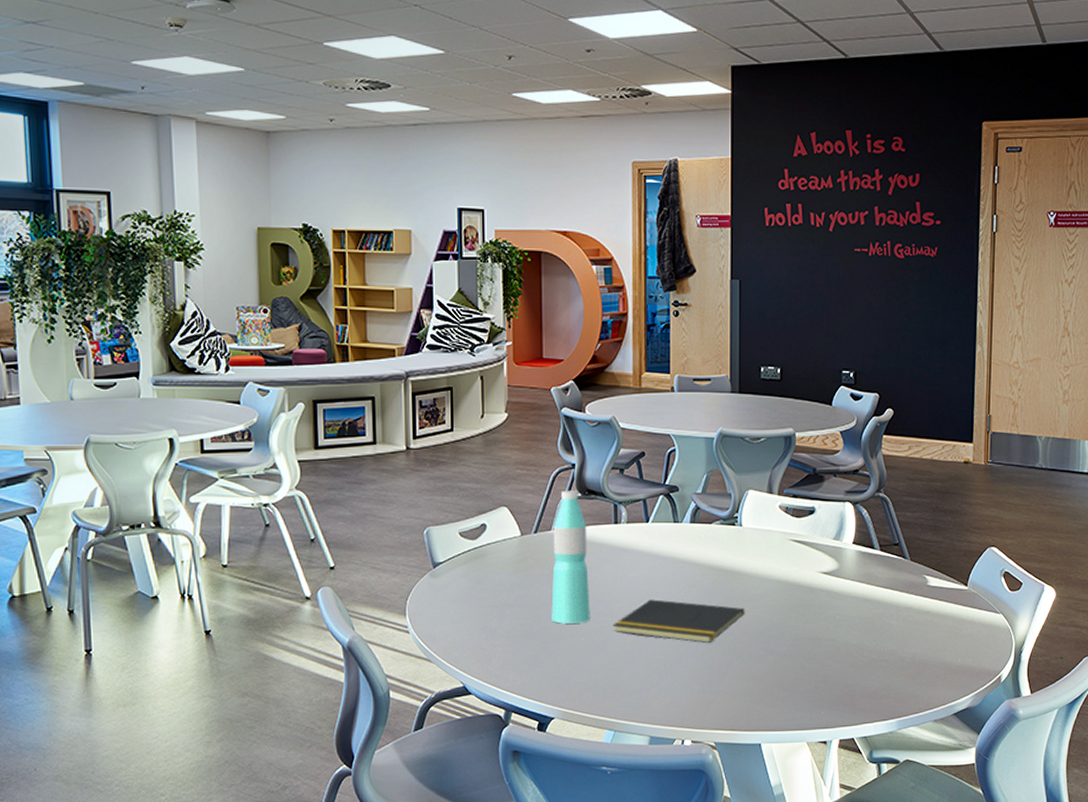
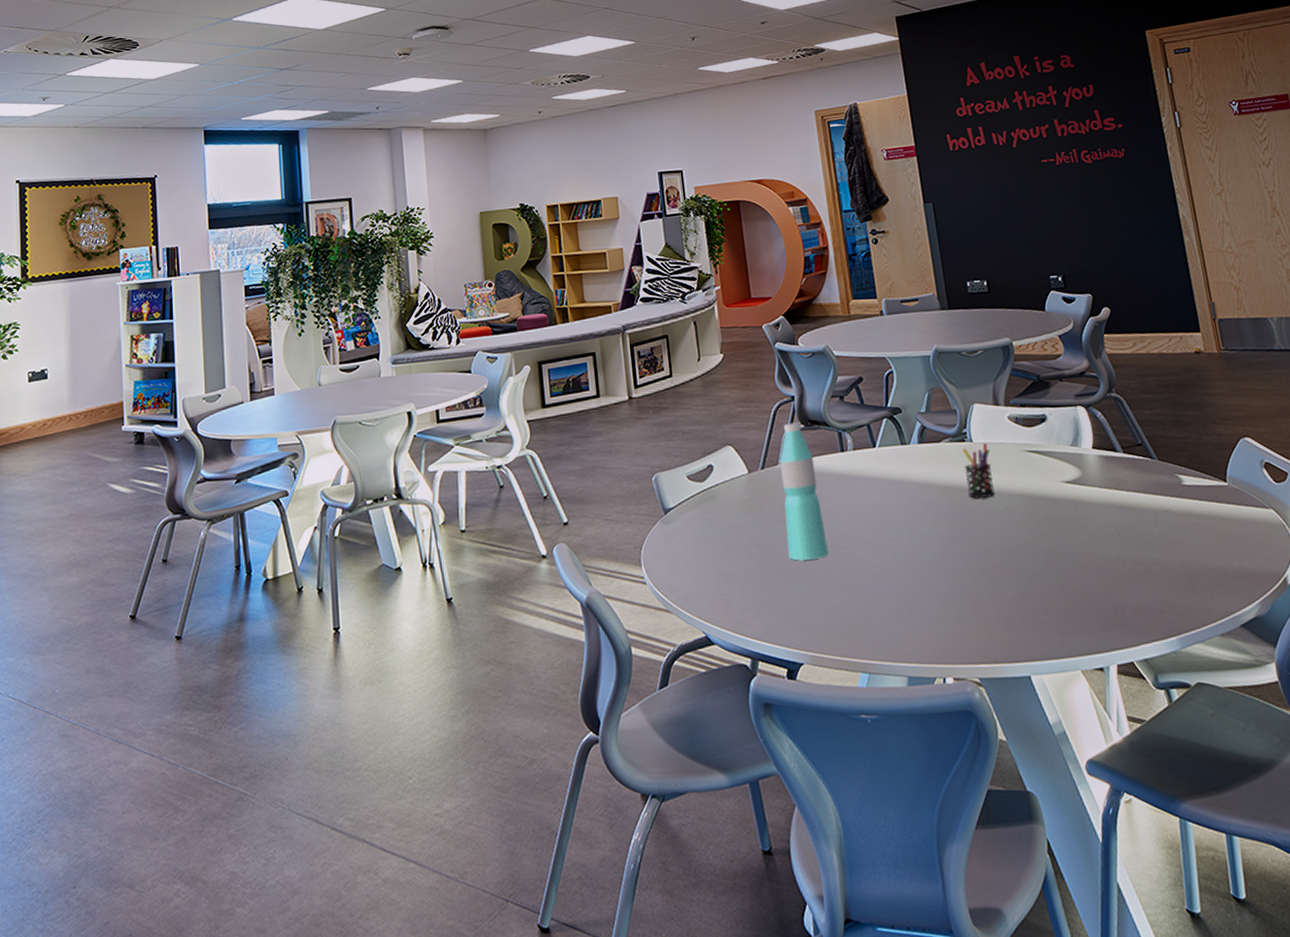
notepad: present [613,599,745,643] -> none [852,526,990,569]
pen holder: none [731,529,756,580] -> present [962,443,995,499]

